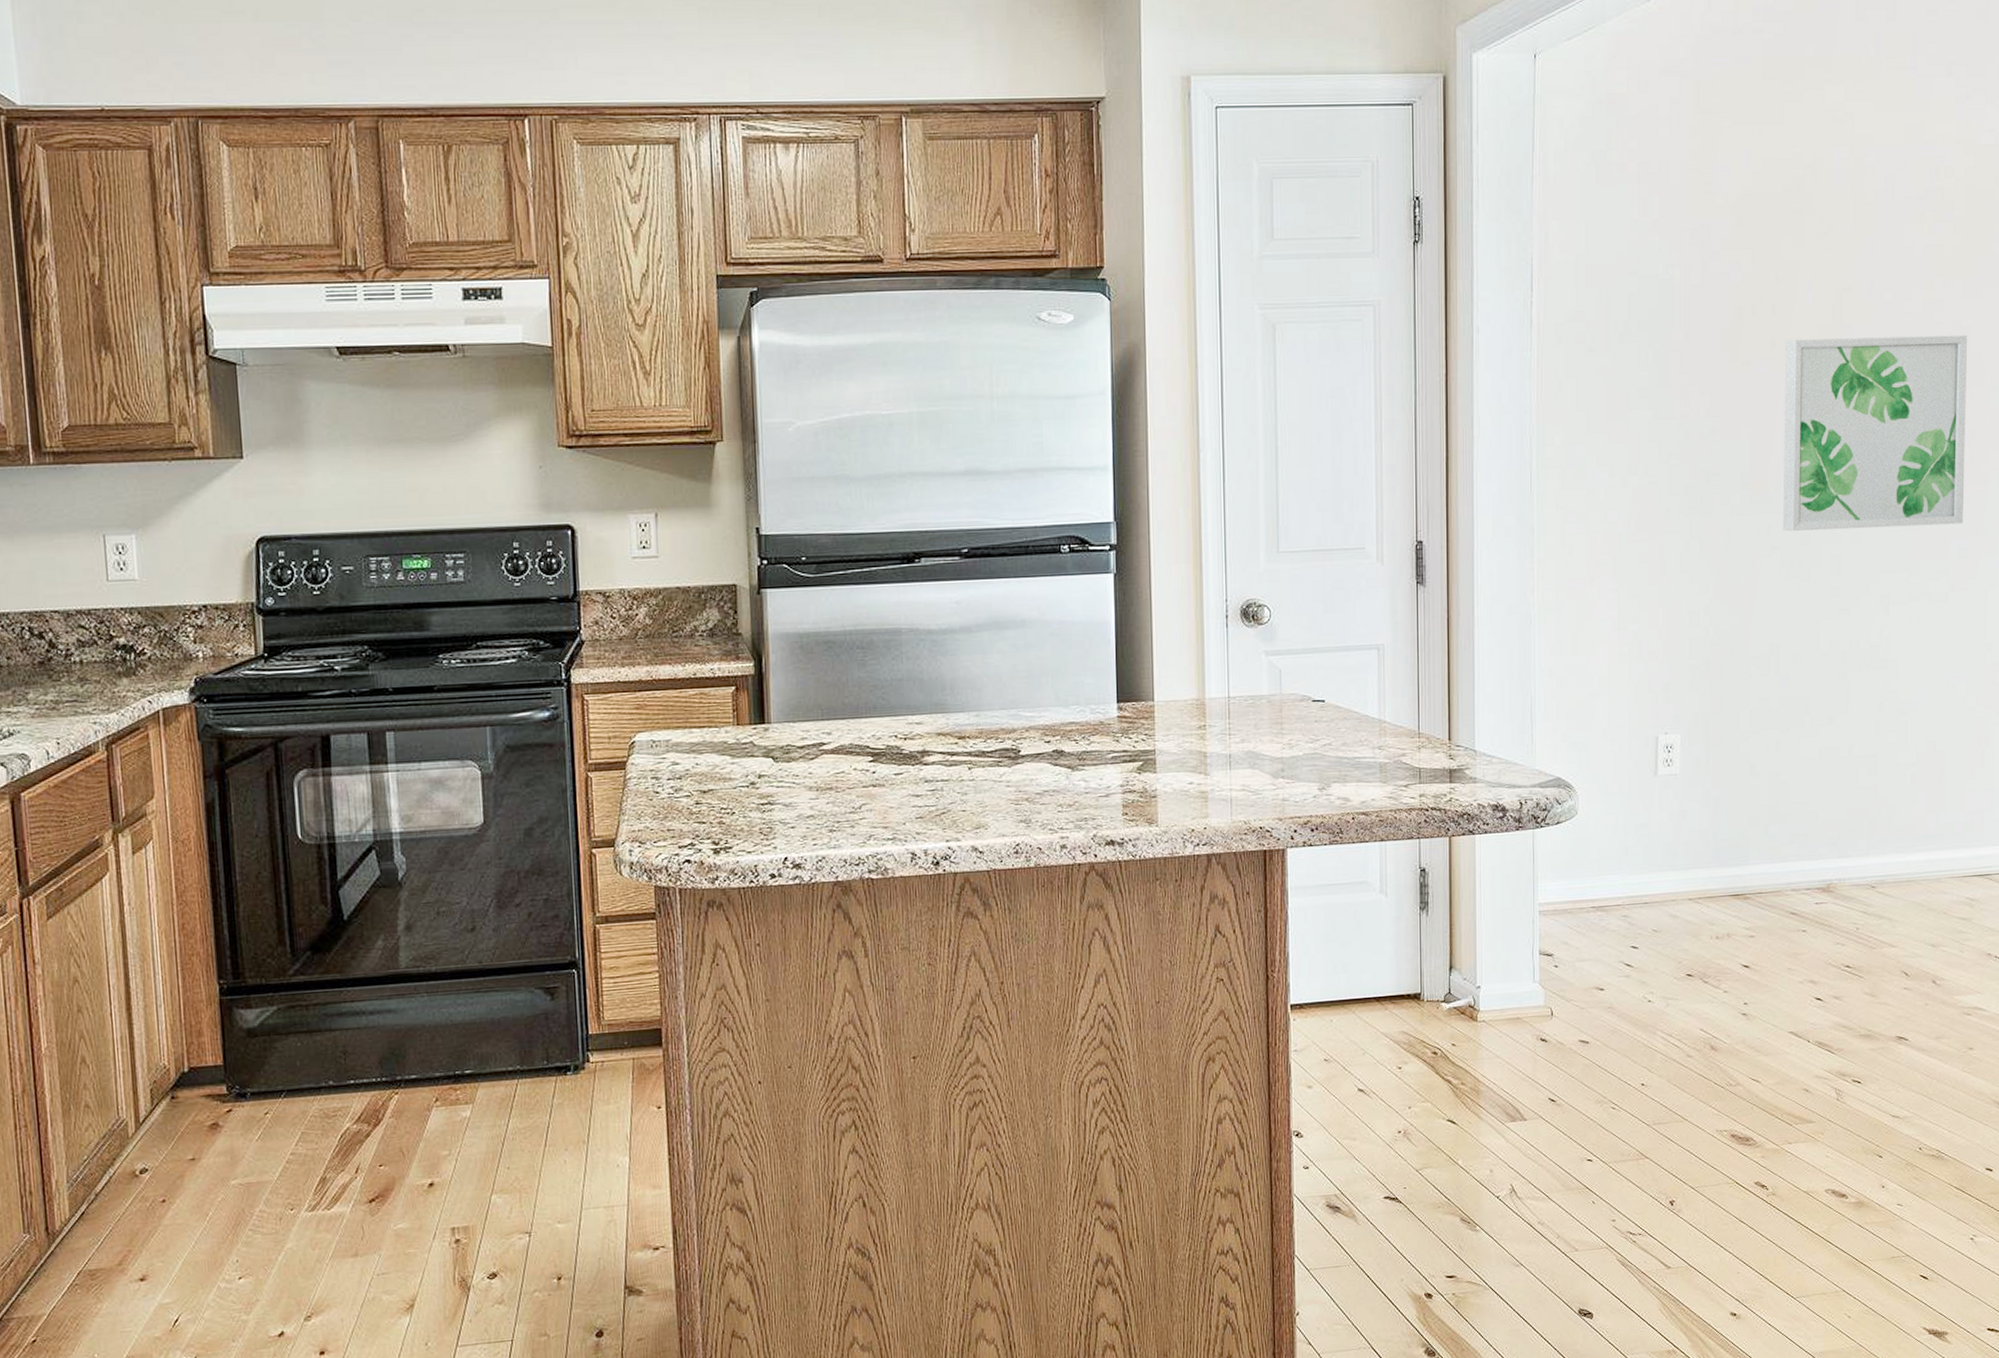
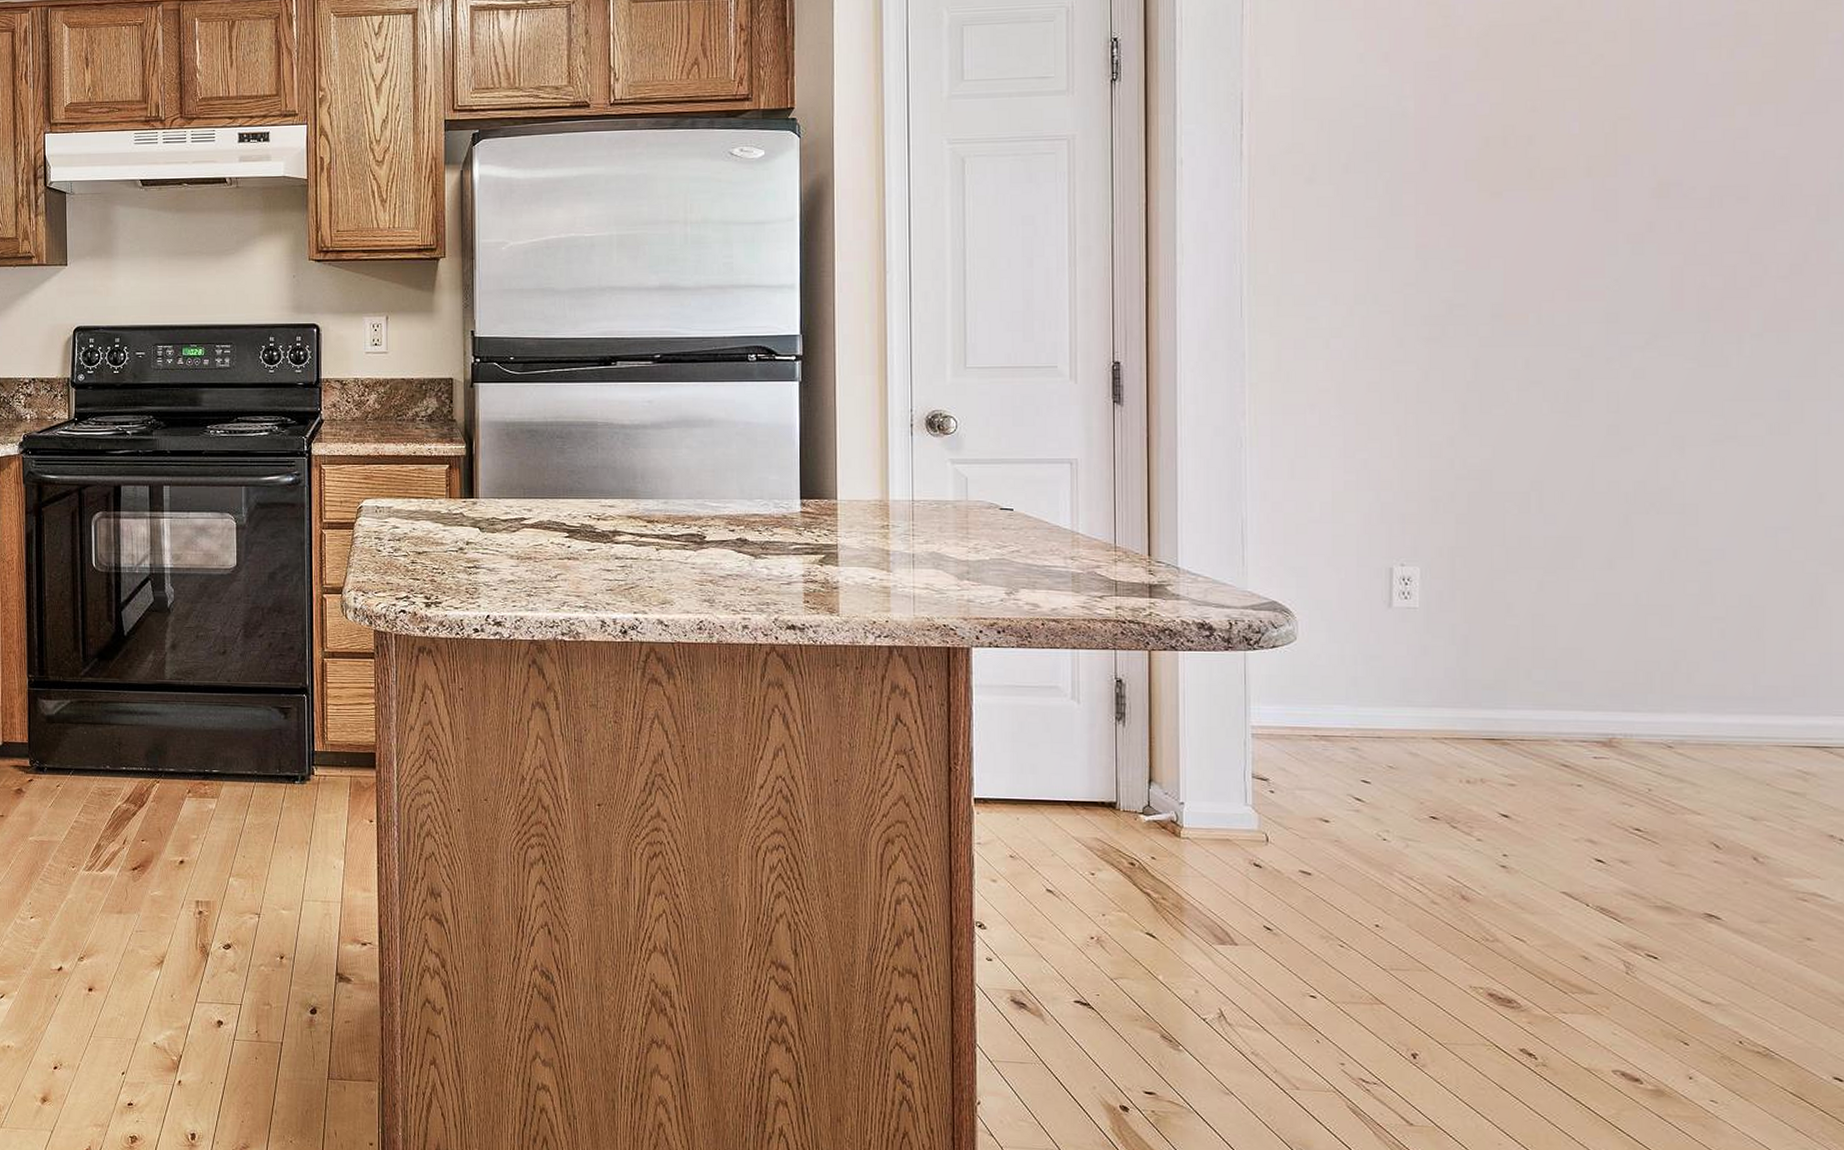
wall art: present [1783,334,1968,531] -> none [1544,164,1784,366]

